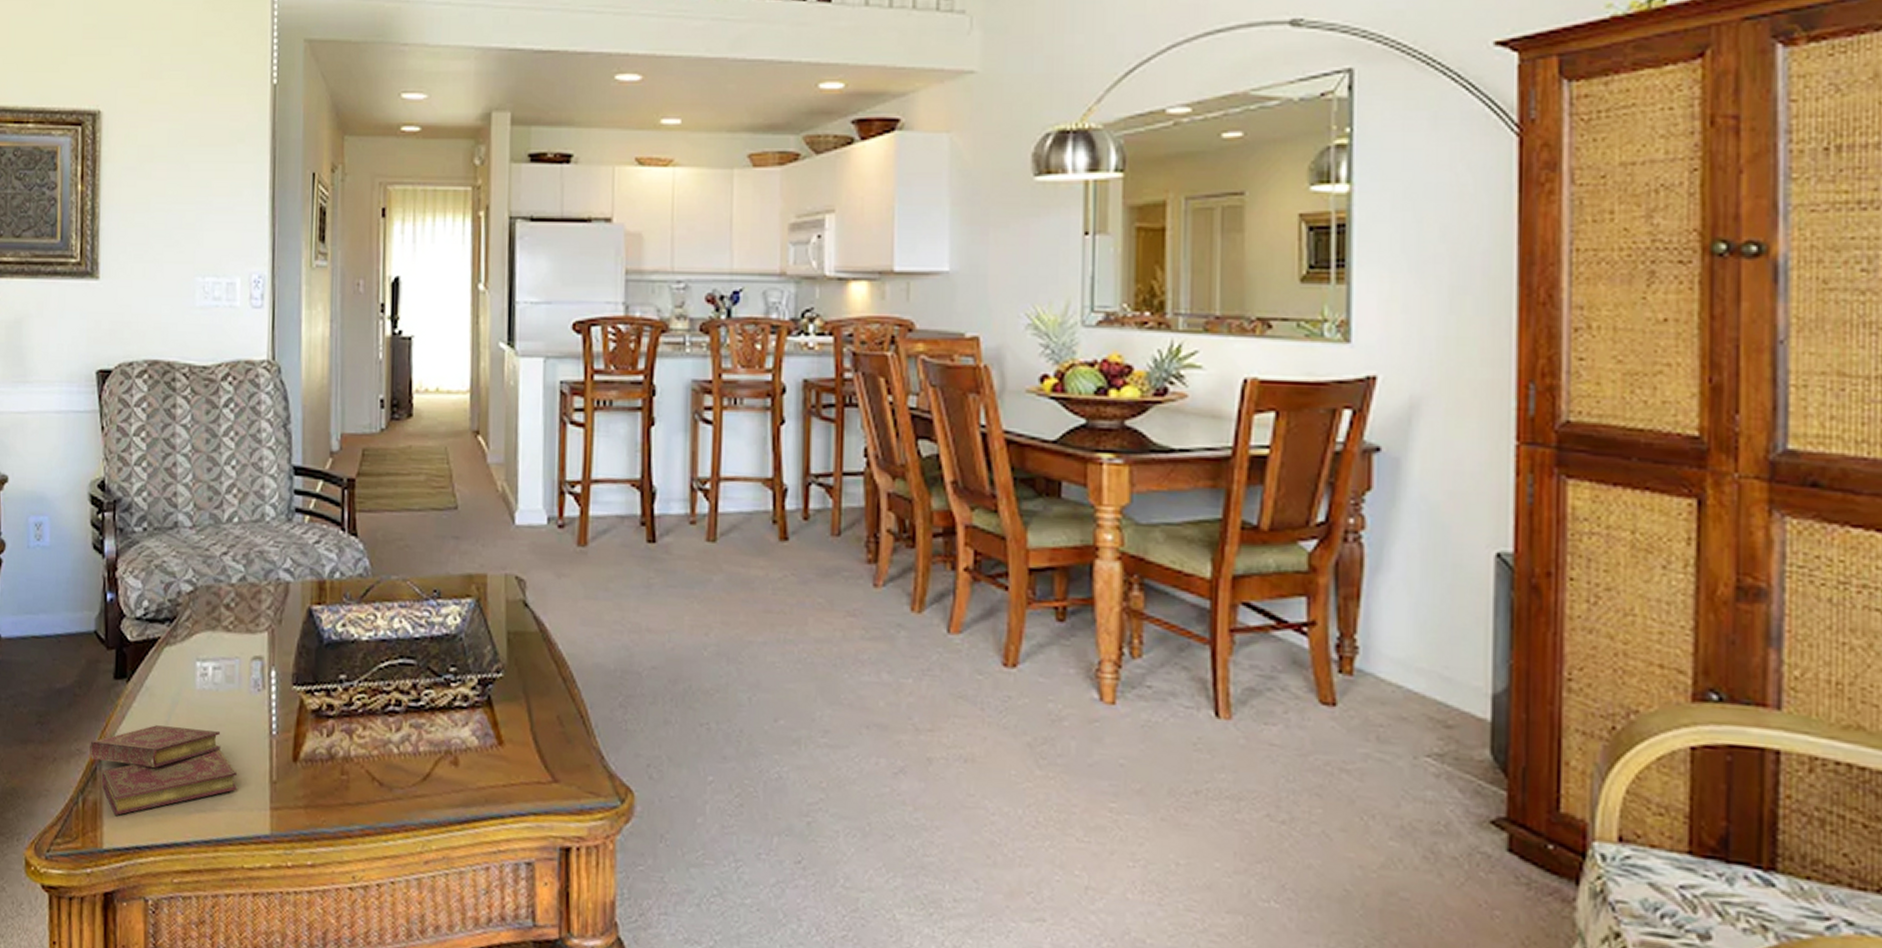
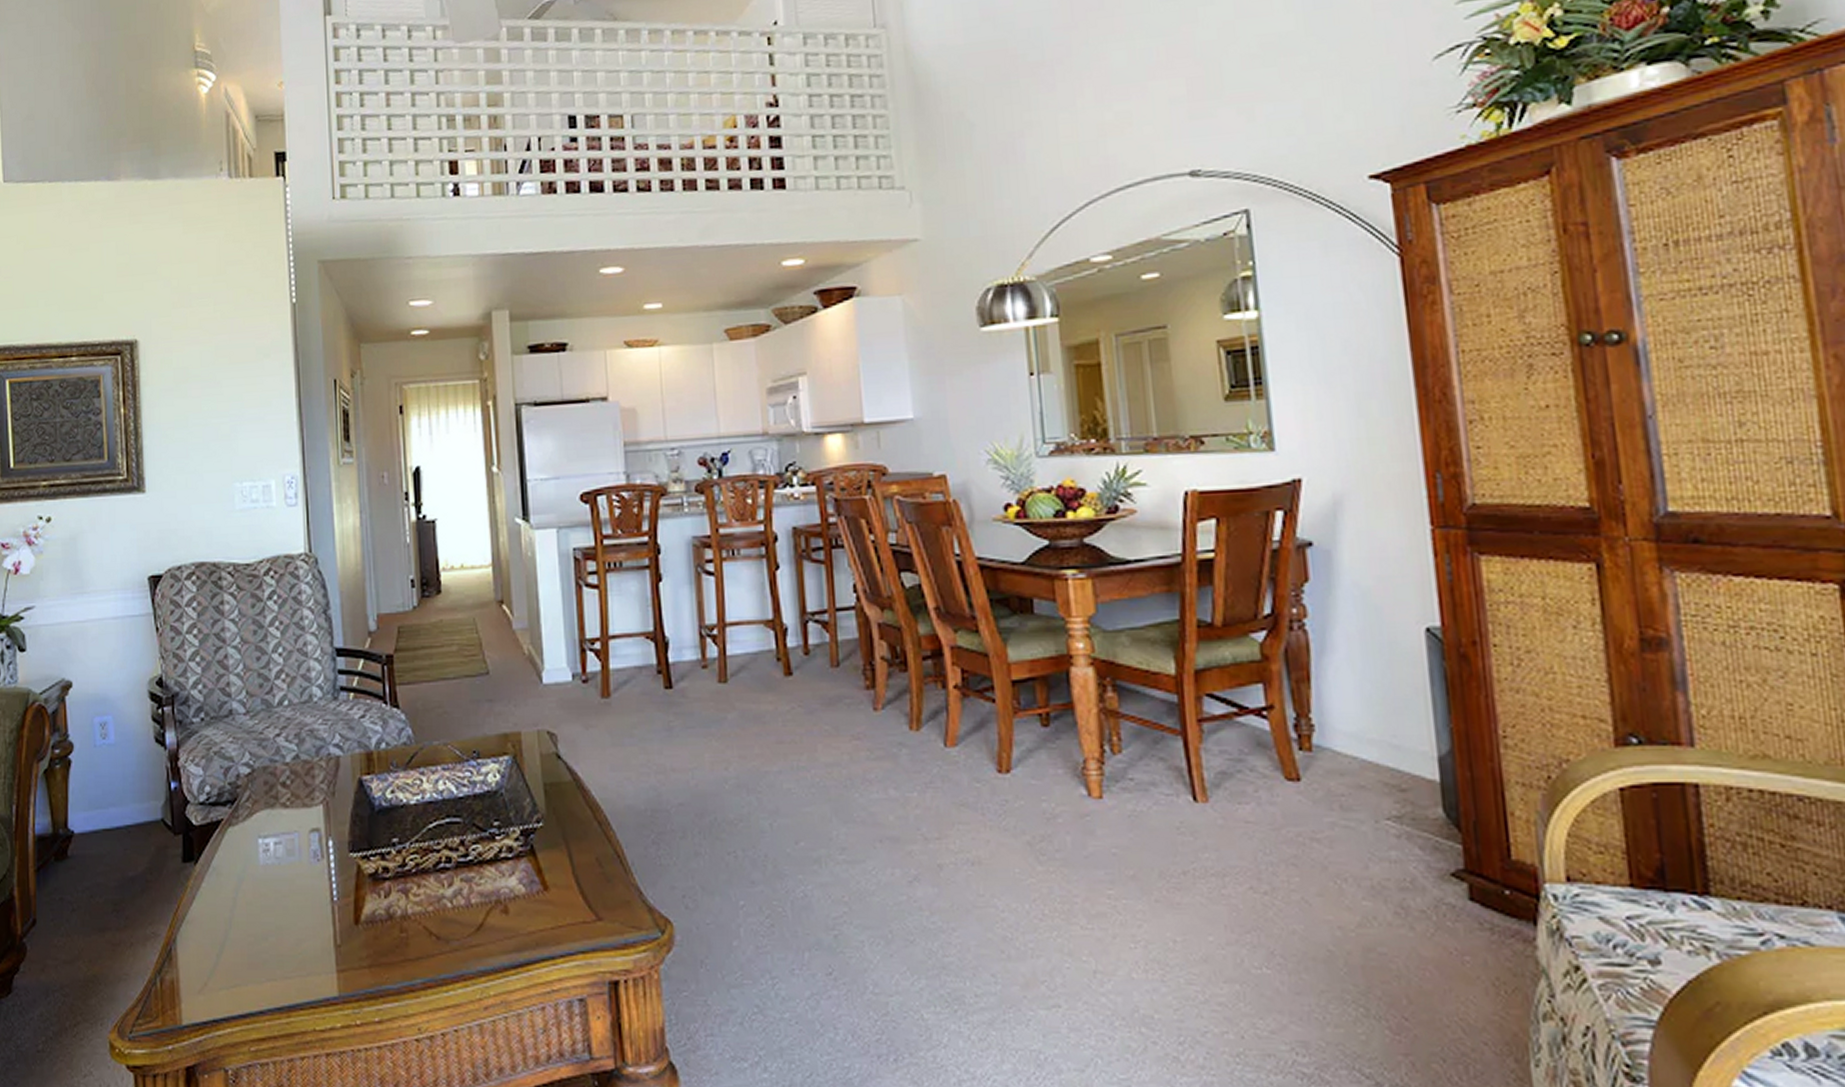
book: present [90,725,237,815] -> none [164,902,305,992]

